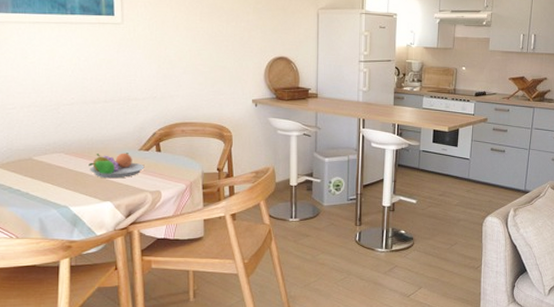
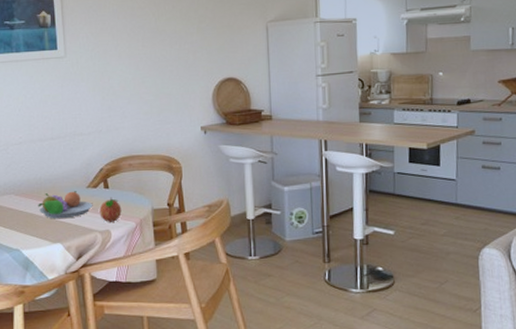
fruit: none [151,160,173,183] -> present [99,197,122,222]

